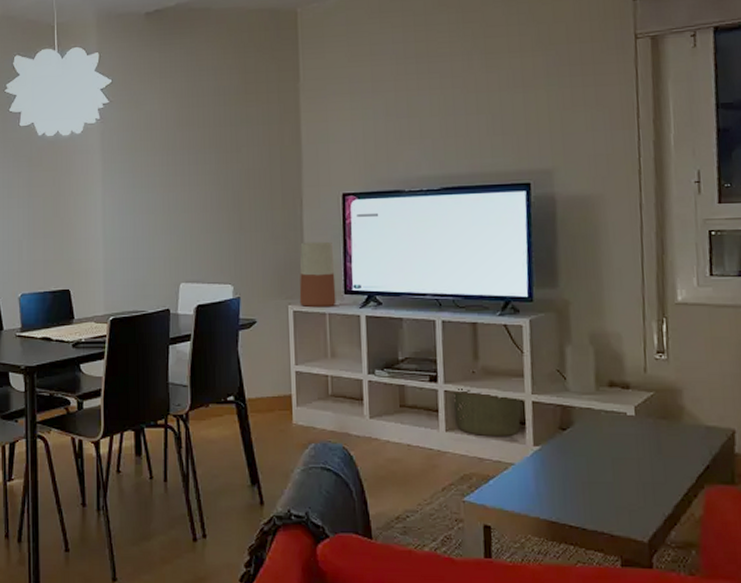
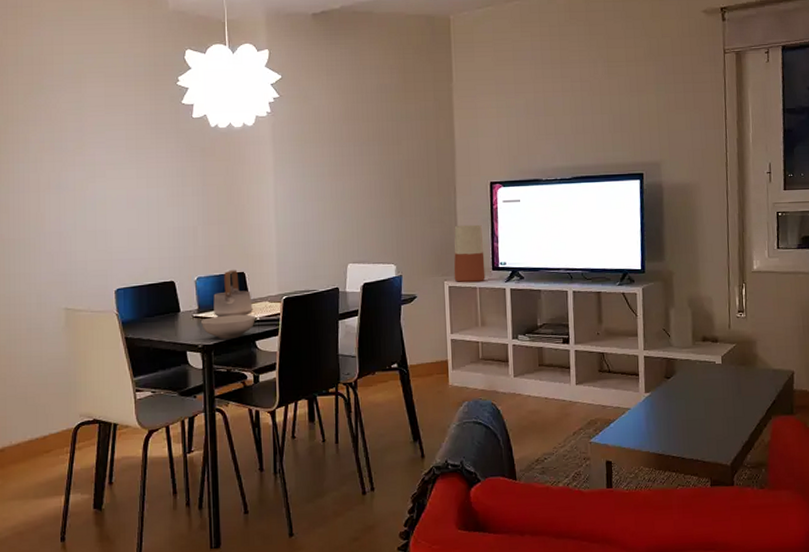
bowl: none [23,335,80,361] -> present [200,314,255,339]
teapot: none [37,287,78,338] -> present [213,270,253,318]
basket: present [454,389,522,437] -> none [582,348,636,388]

